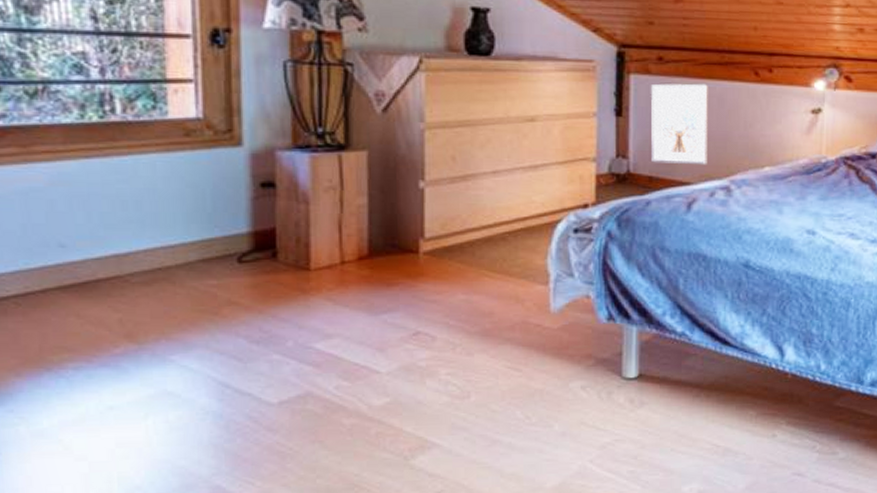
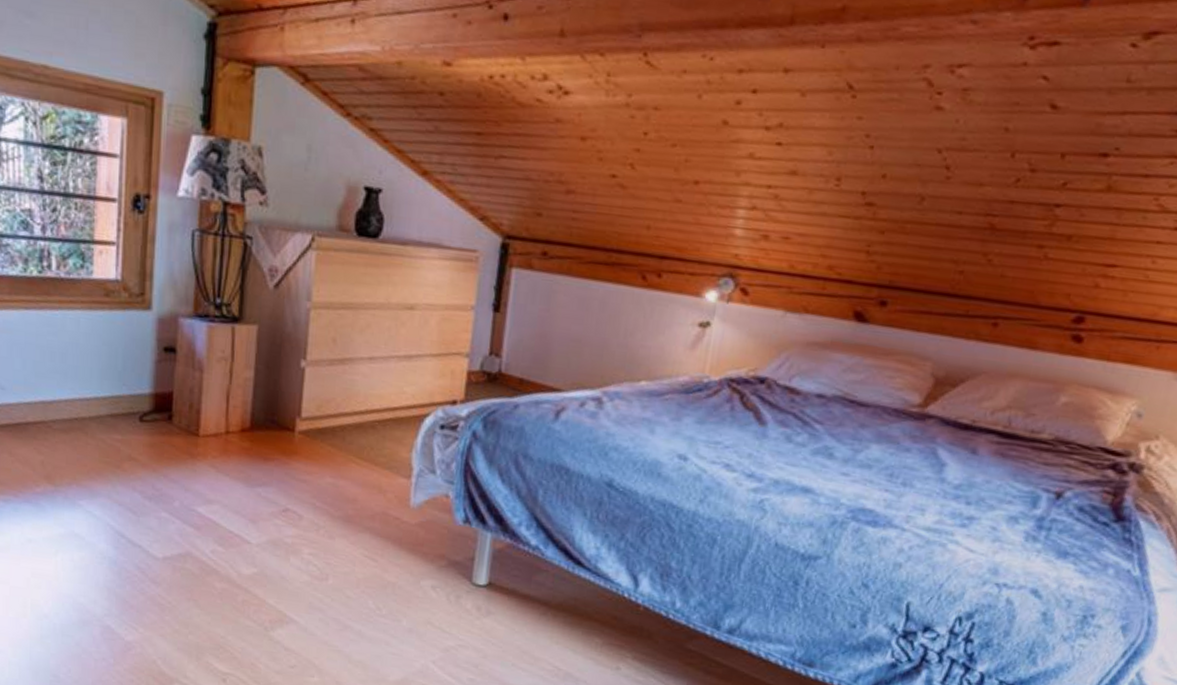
picture frame: present [651,84,708,165] -> none [524,281,591,373]

